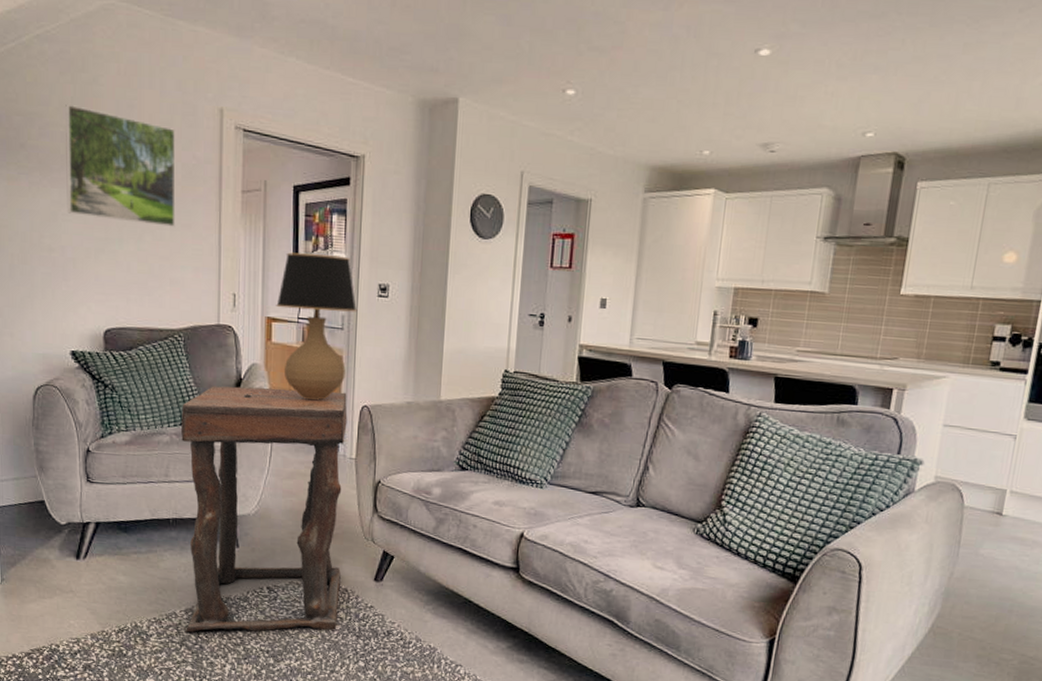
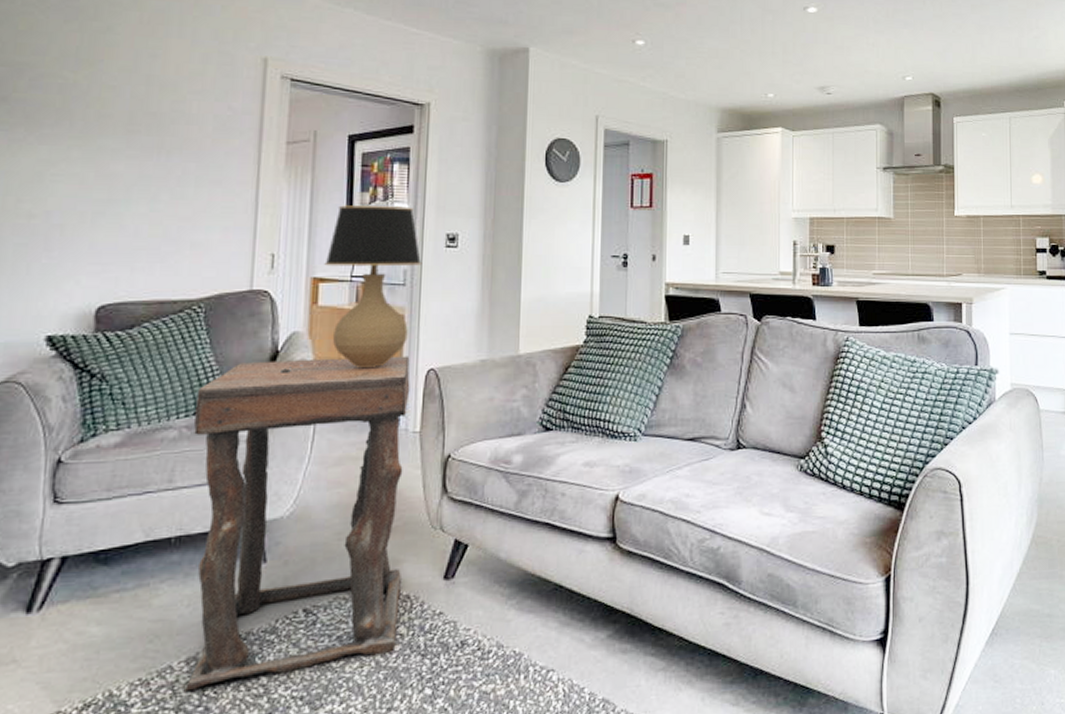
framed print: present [64,105,176,227] -> none [58,54,207,183]

